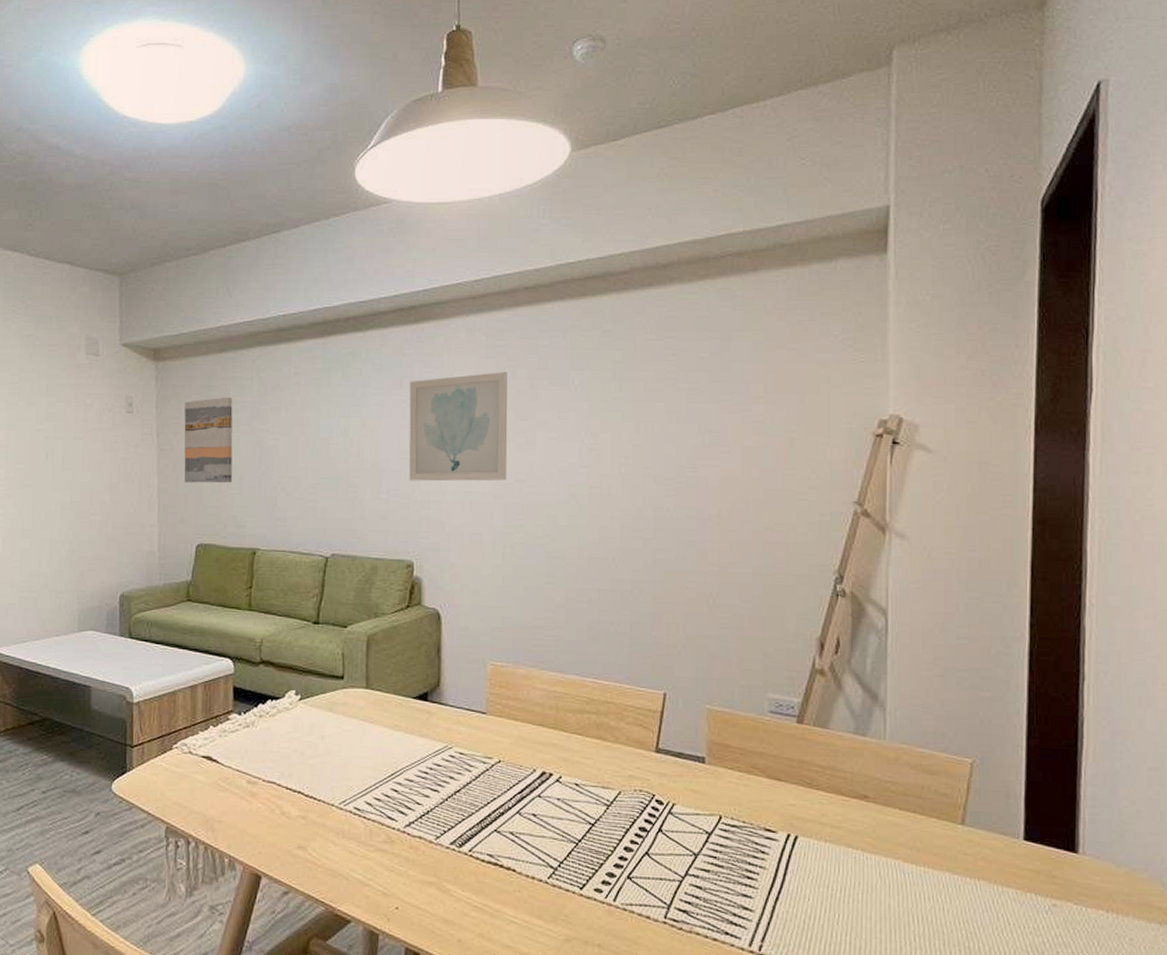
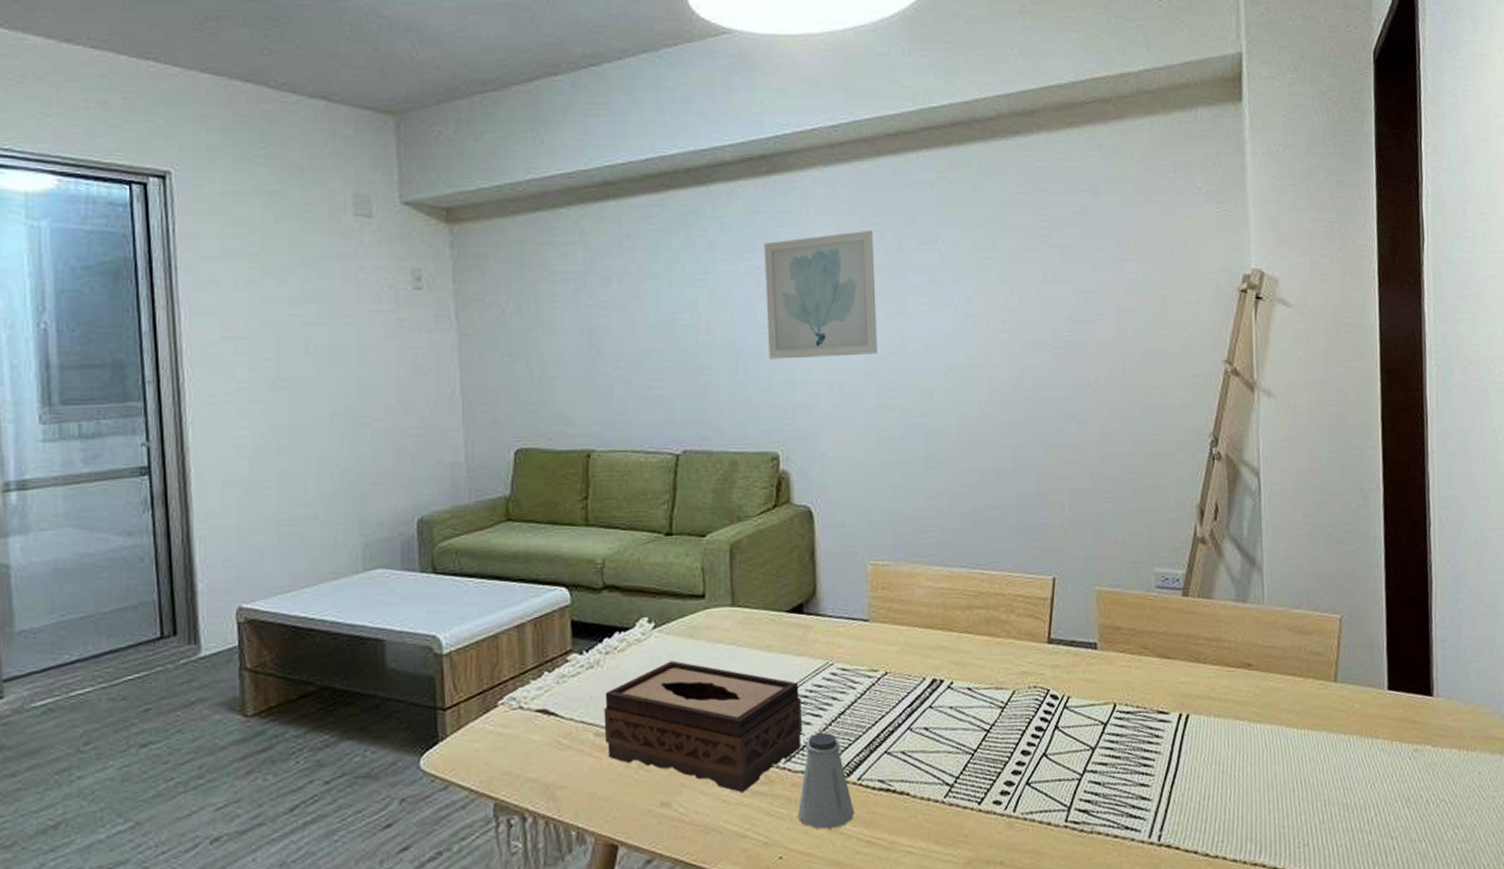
wall art: present [184,397,233,483] -> none [490,266,557,374]
tissue box: none [255,729,423,848] -> present [604,660,803,793]
saltshaker: none [413,806,465,890] -> present [797,732,855,829]

